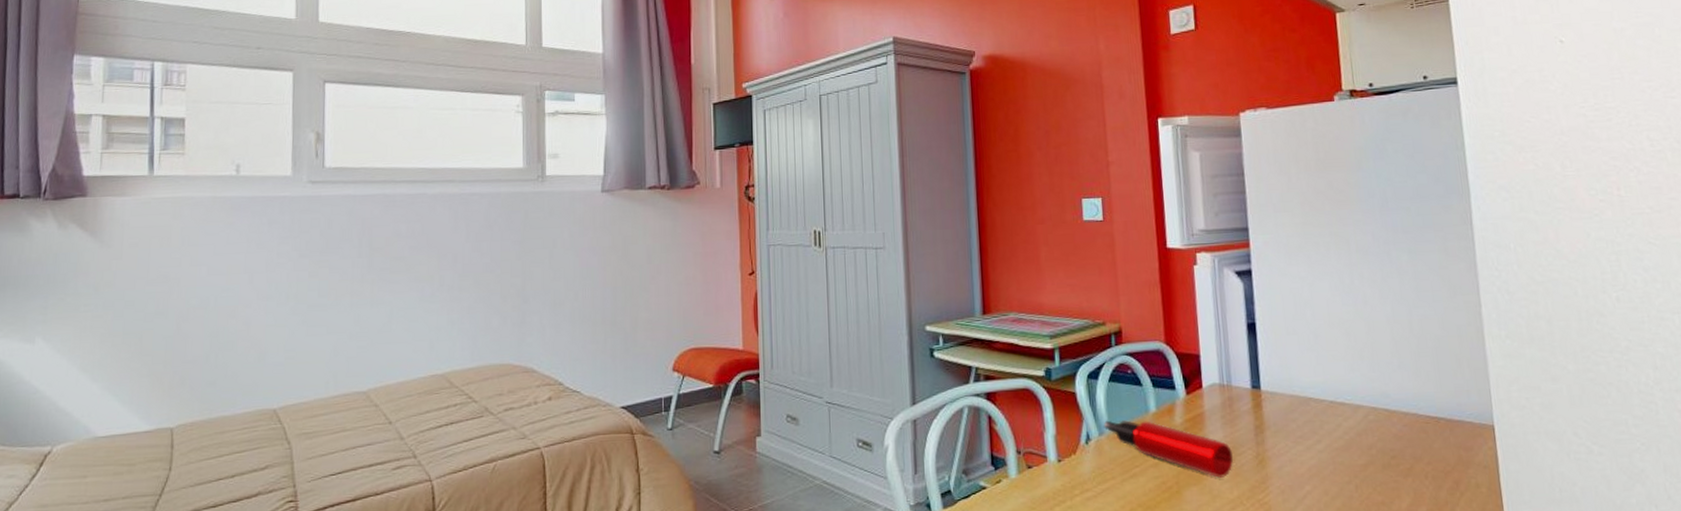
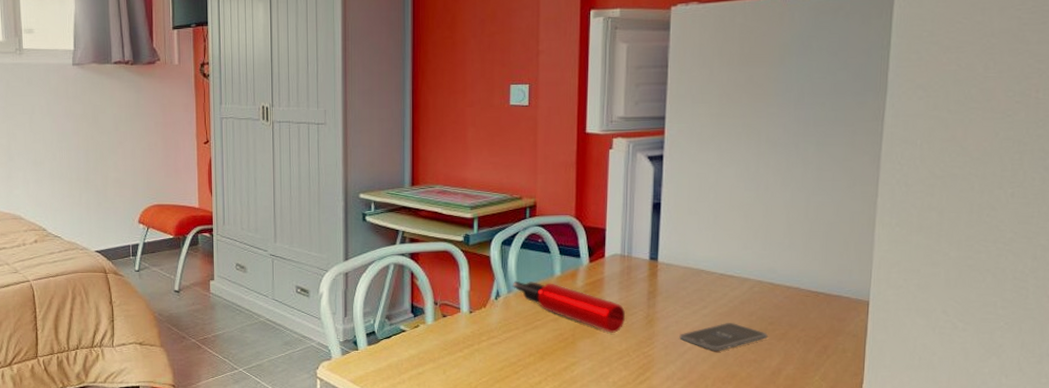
smartphone: none [1295,458,1393,494] -> present [679,323,768,351]

